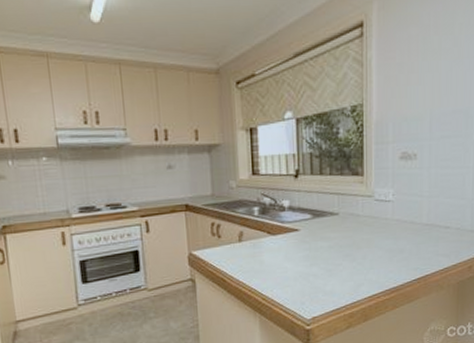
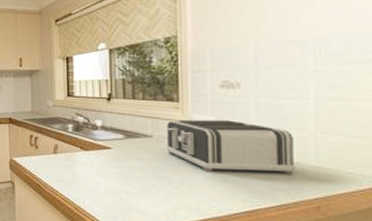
toaster: none [351,192,456,245] -> present [166,120,296,174]

